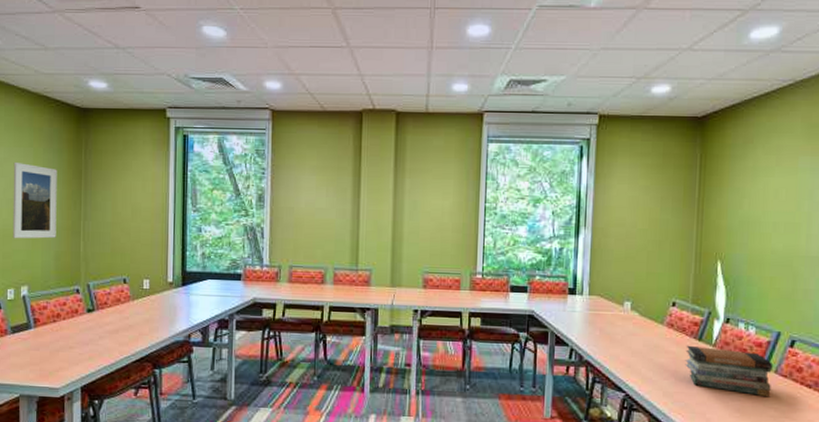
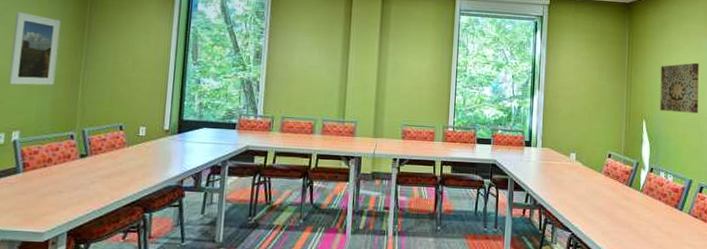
book stack: present [685,345,774,397] -> none [619,191,687,235]
wall art: none [740,188,794,251] -> present [660,62,699,113]

